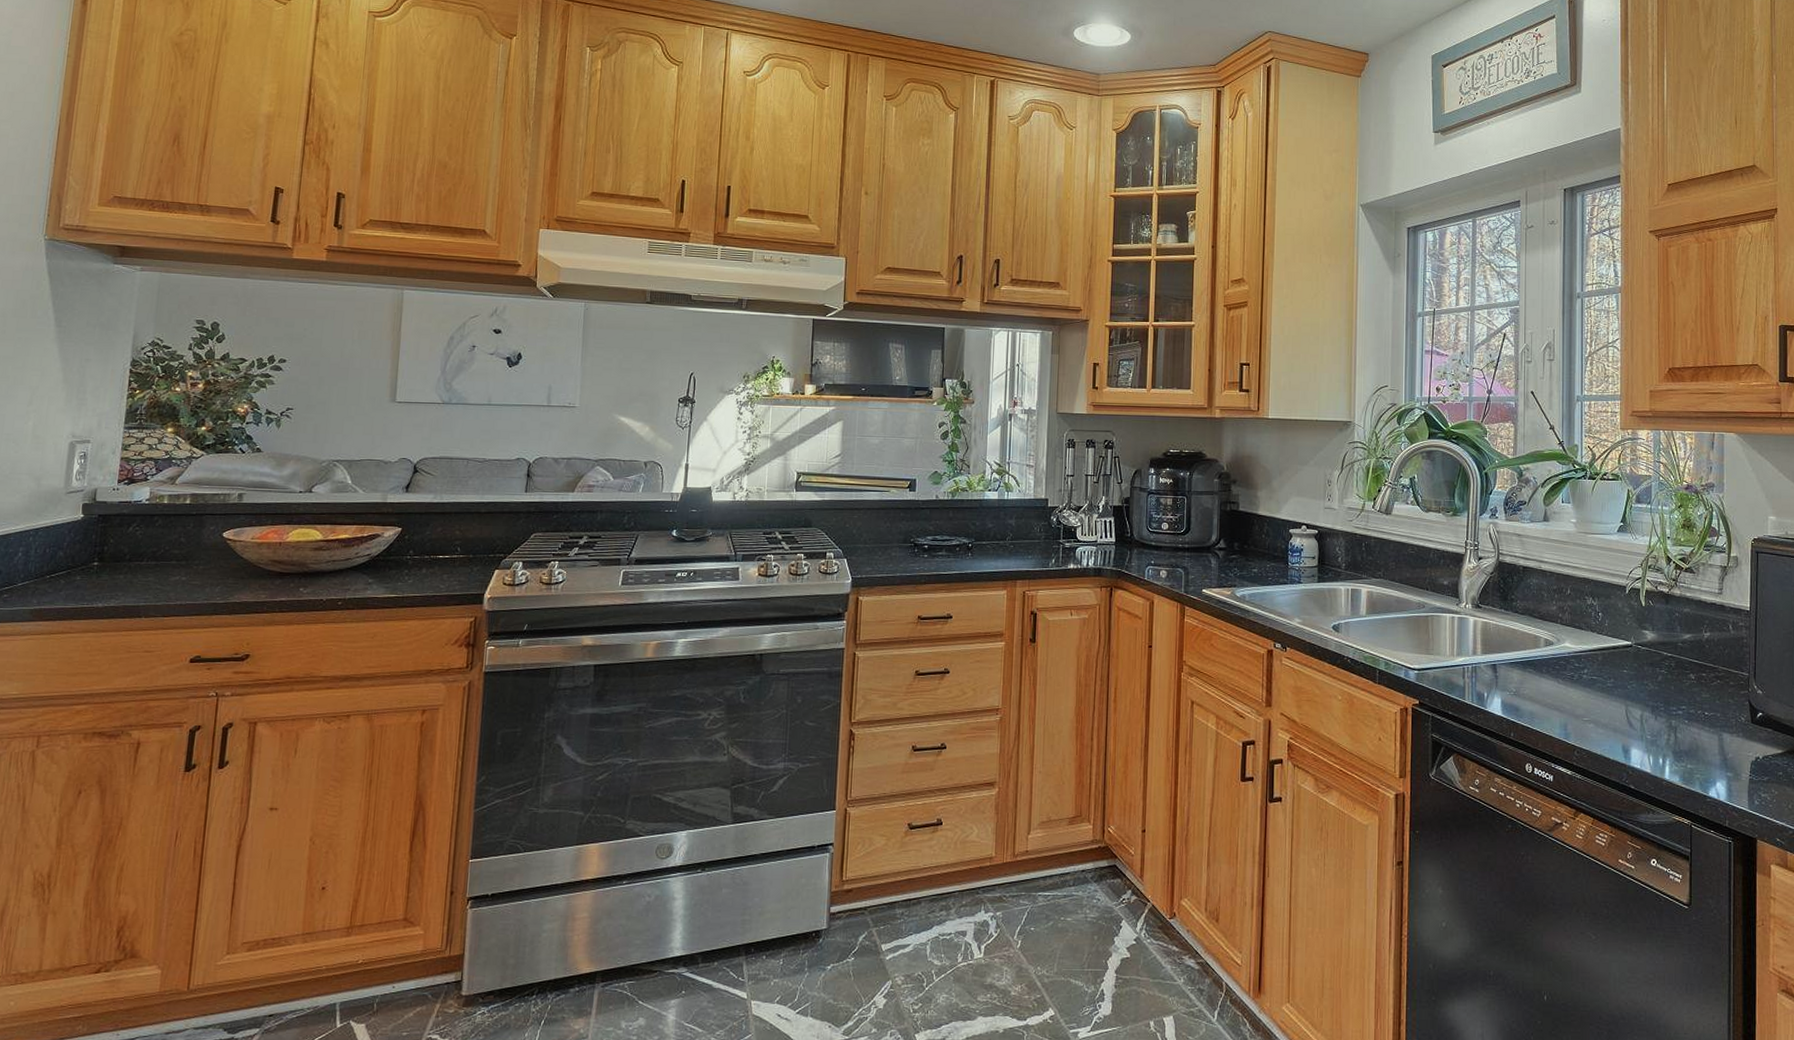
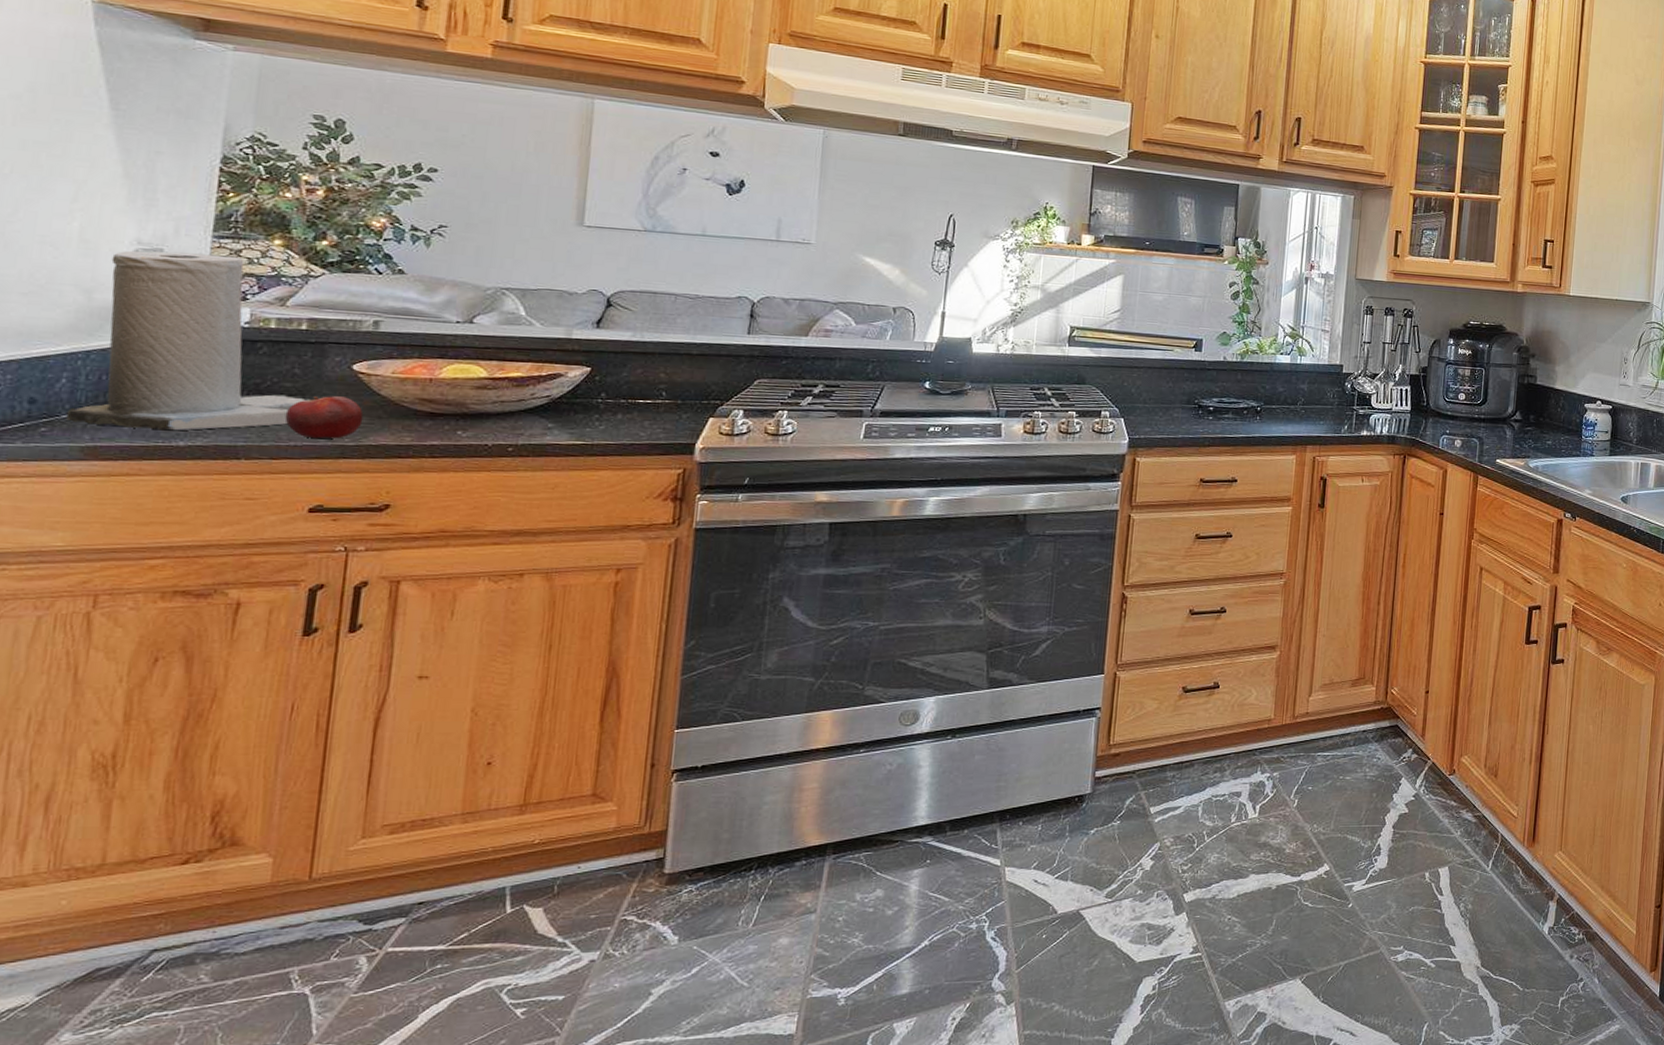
paper towel: none [21,442,192,595] -> present [65,250,310,431]
fruit: none [173,560,231,598] -> present [285,396,364,439]

